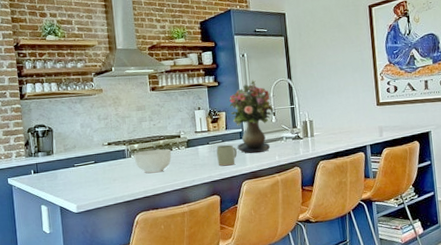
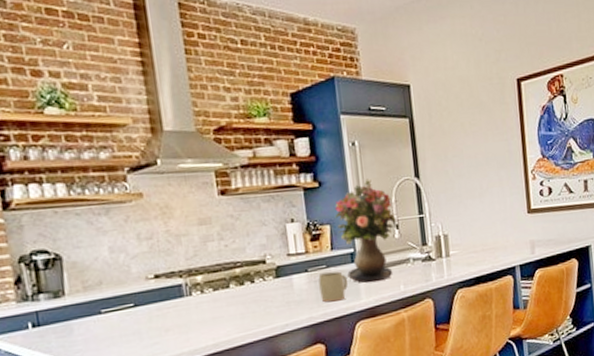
bowl: present [133,149,172,174] -> none [195,280,254,318]

